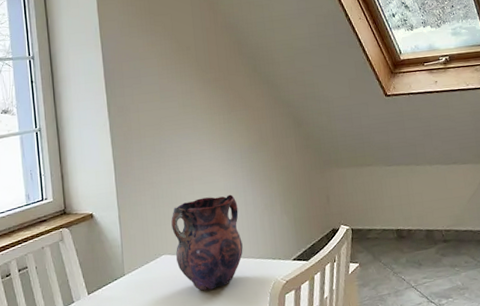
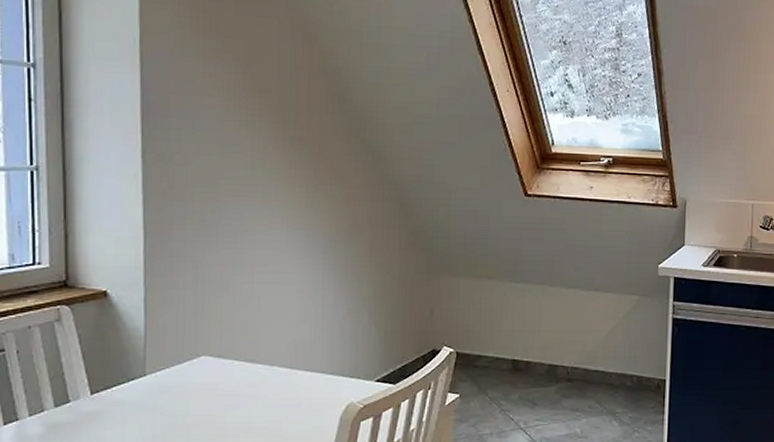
vase: present [171,194,243,291] -> none [218,290,312,406]

